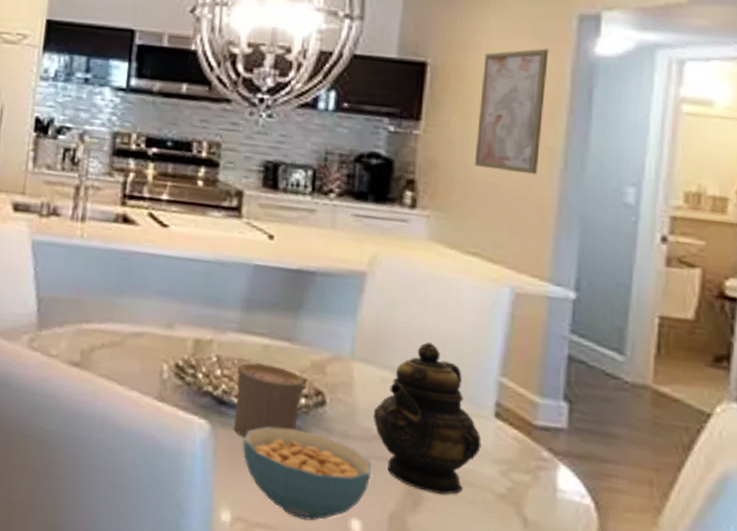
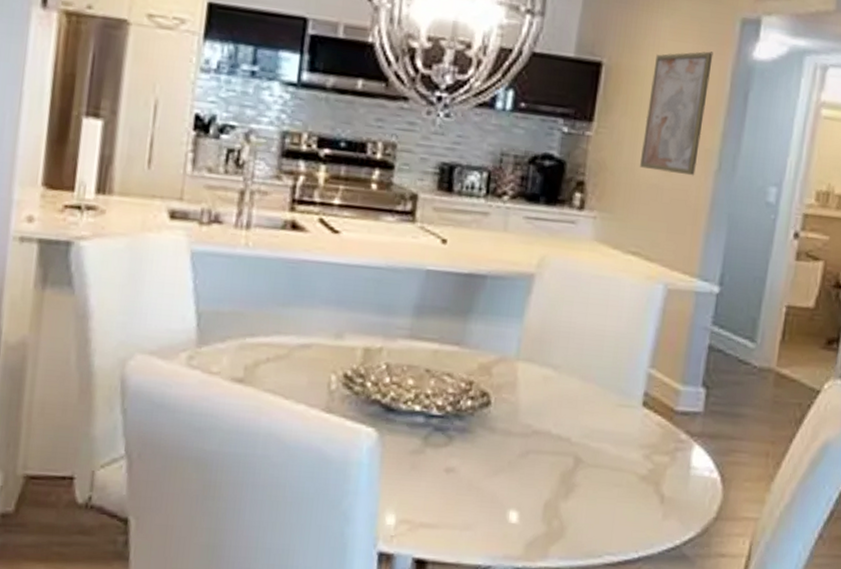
cup: present [233,362,304,438] -> none [400,368,471,442]
cereal bowl: present [243,426,371,521] -> none [409,430,530,517]
teapot: present [373,342,482,495] -> none [533,340,630,481]

